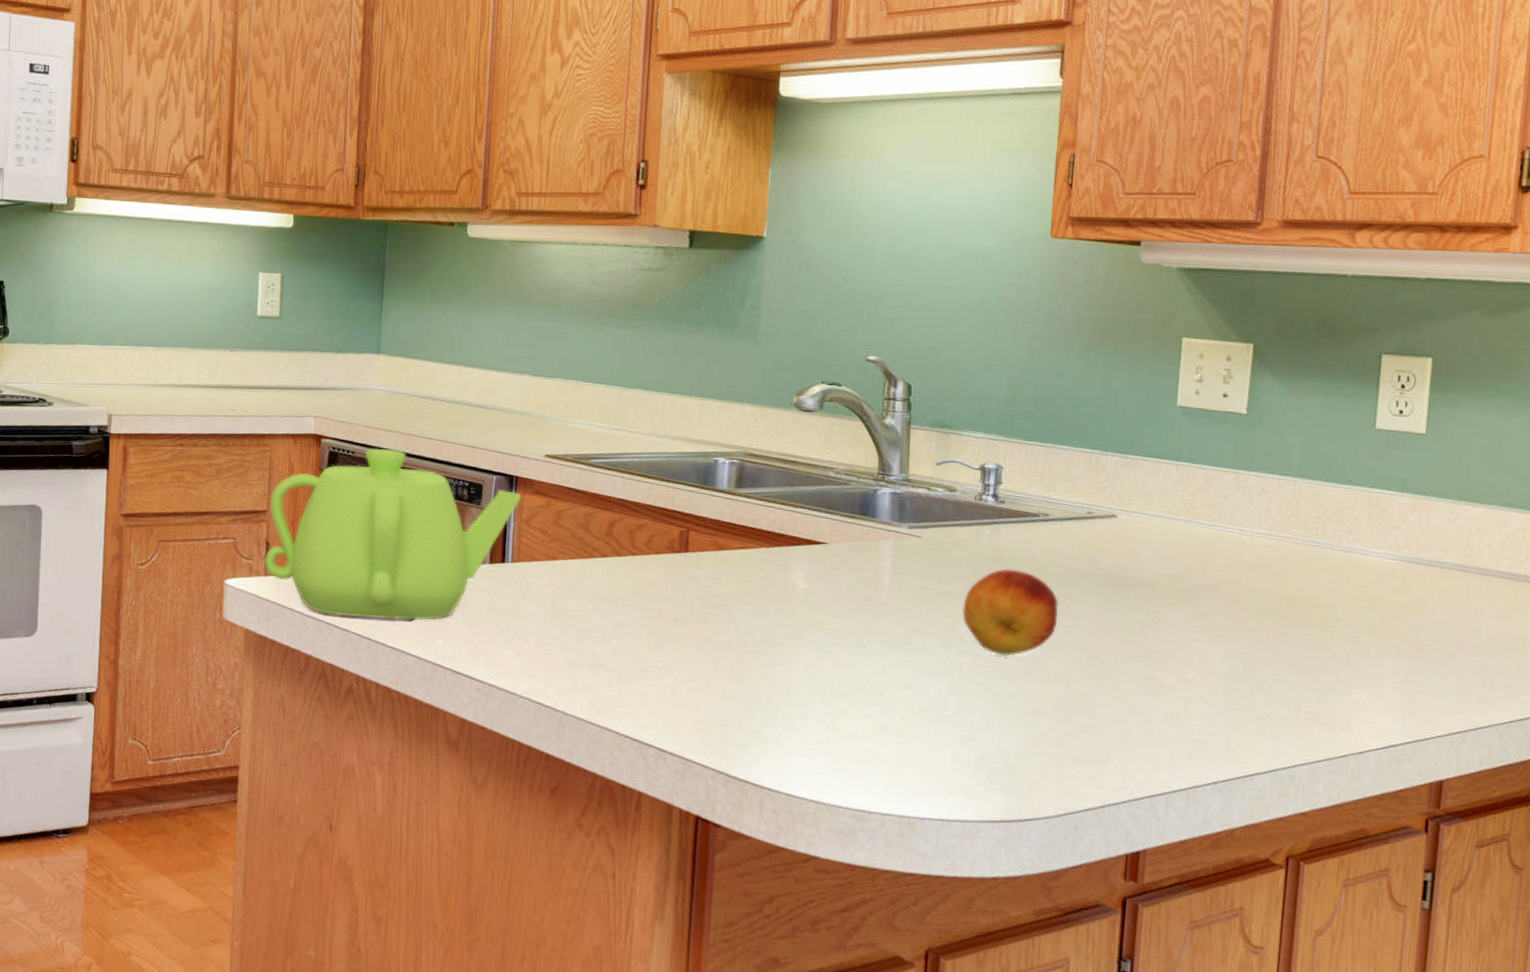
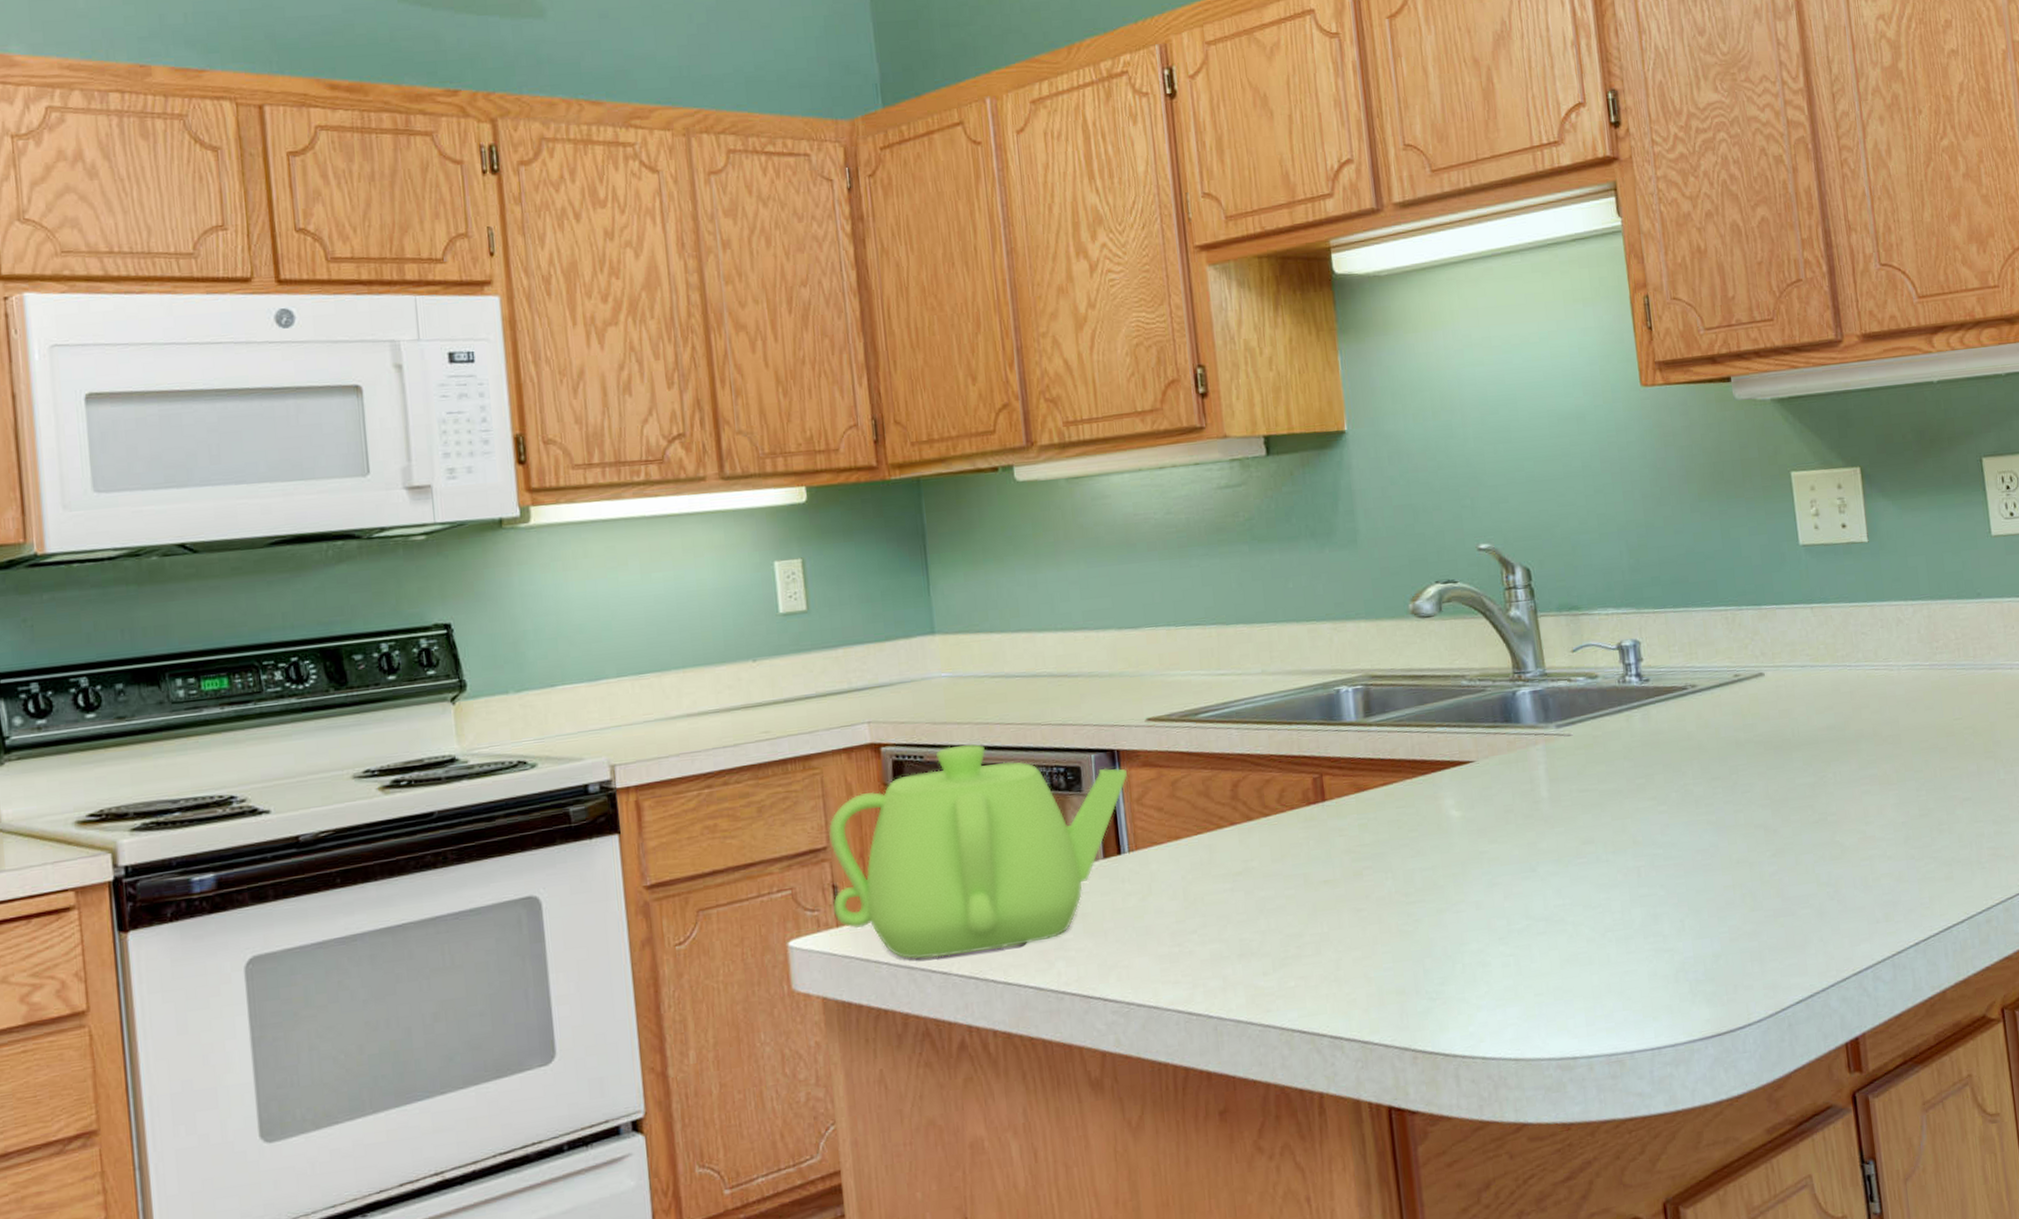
fruit: present [962,568,1059,657] -> none [1628,751,1728,851]

